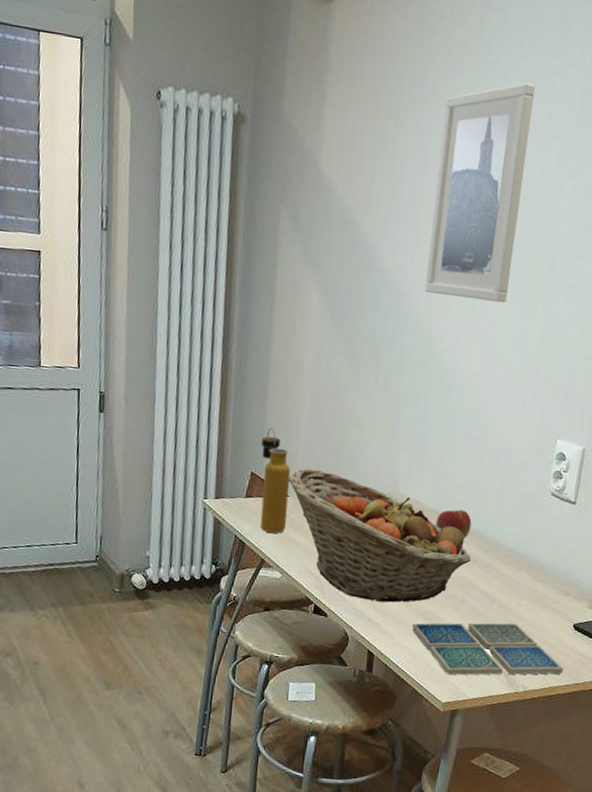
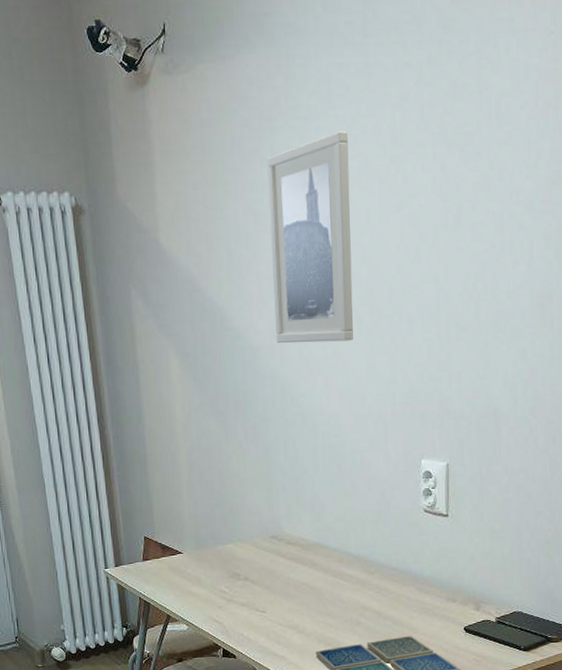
water bottle: present [260,427,291,533] -> none [149,492,184,590]
fruit basket: present [288,469,471,603] -> none [179,525,360,637]
apple: present [435,509,472,539] -> none [322,539,355,566]

